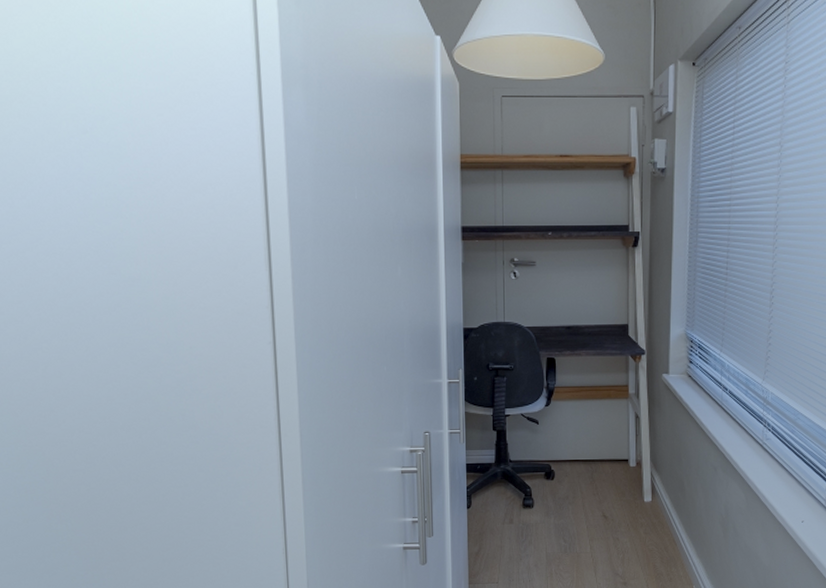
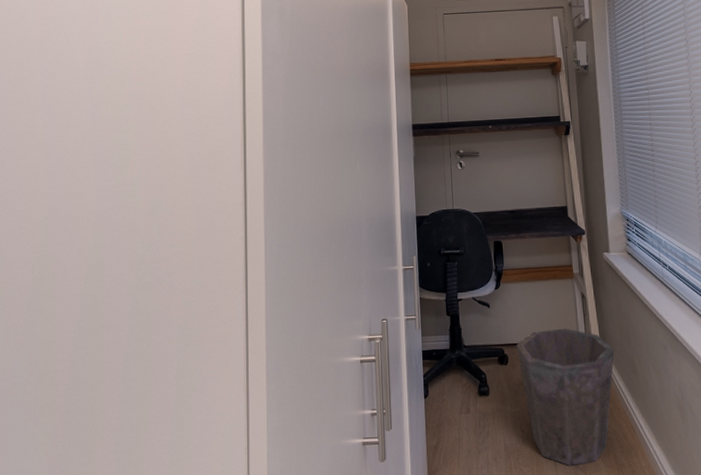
waste bin: none [563,447,664,573] -> present [516,328,615,466]

